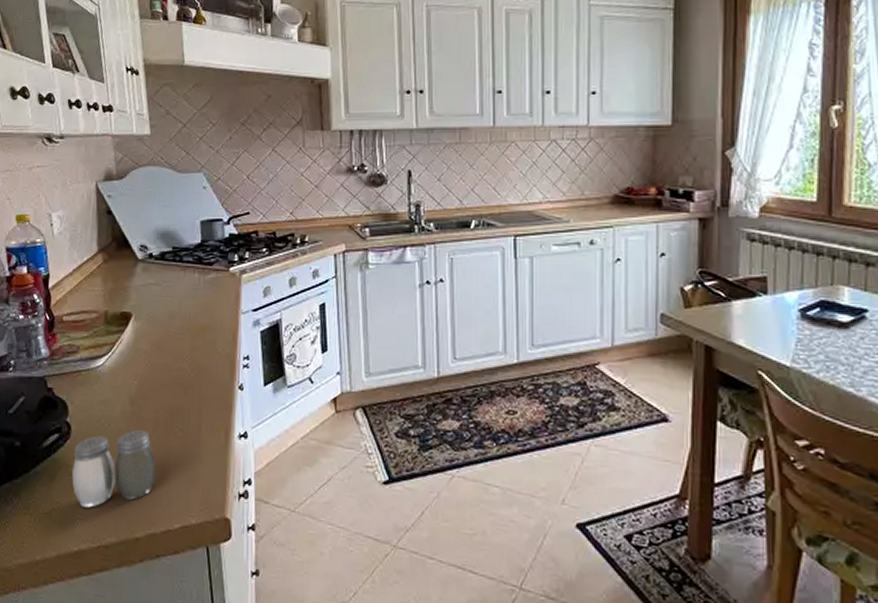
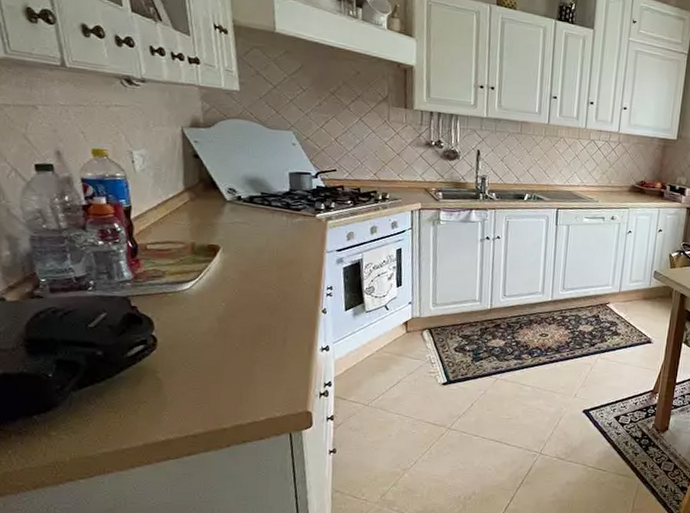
salt and pepper shaker: present [72,429,156,508] -> none [158,342,243,406]

